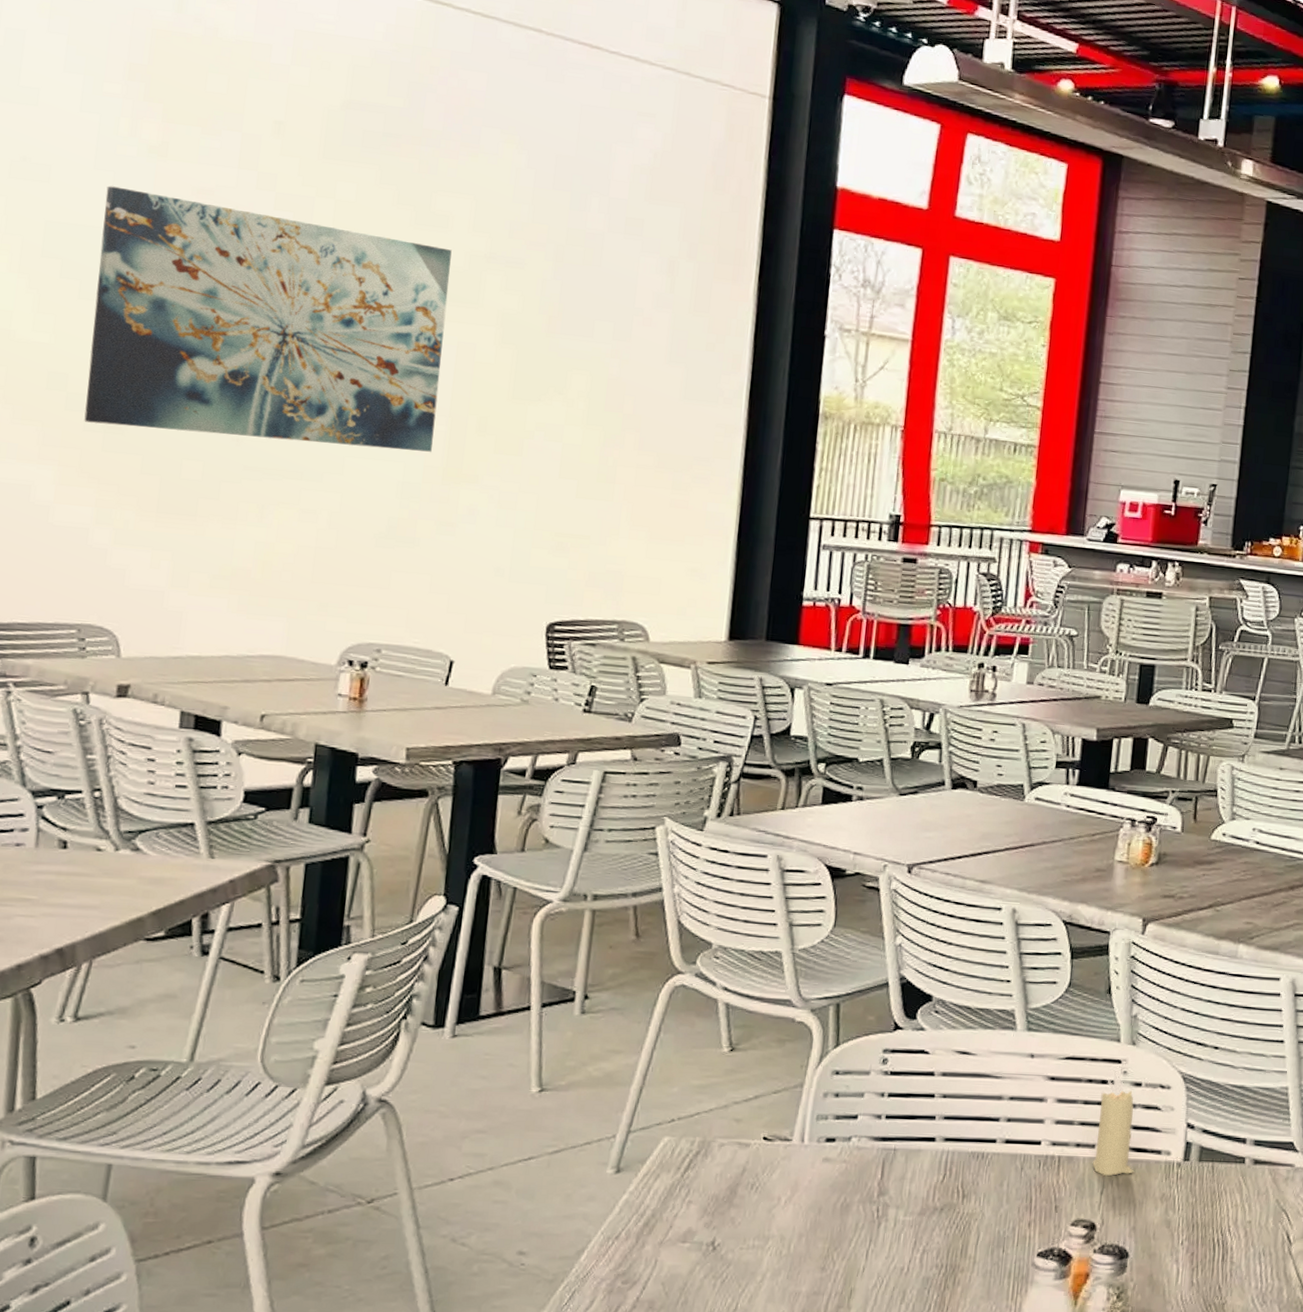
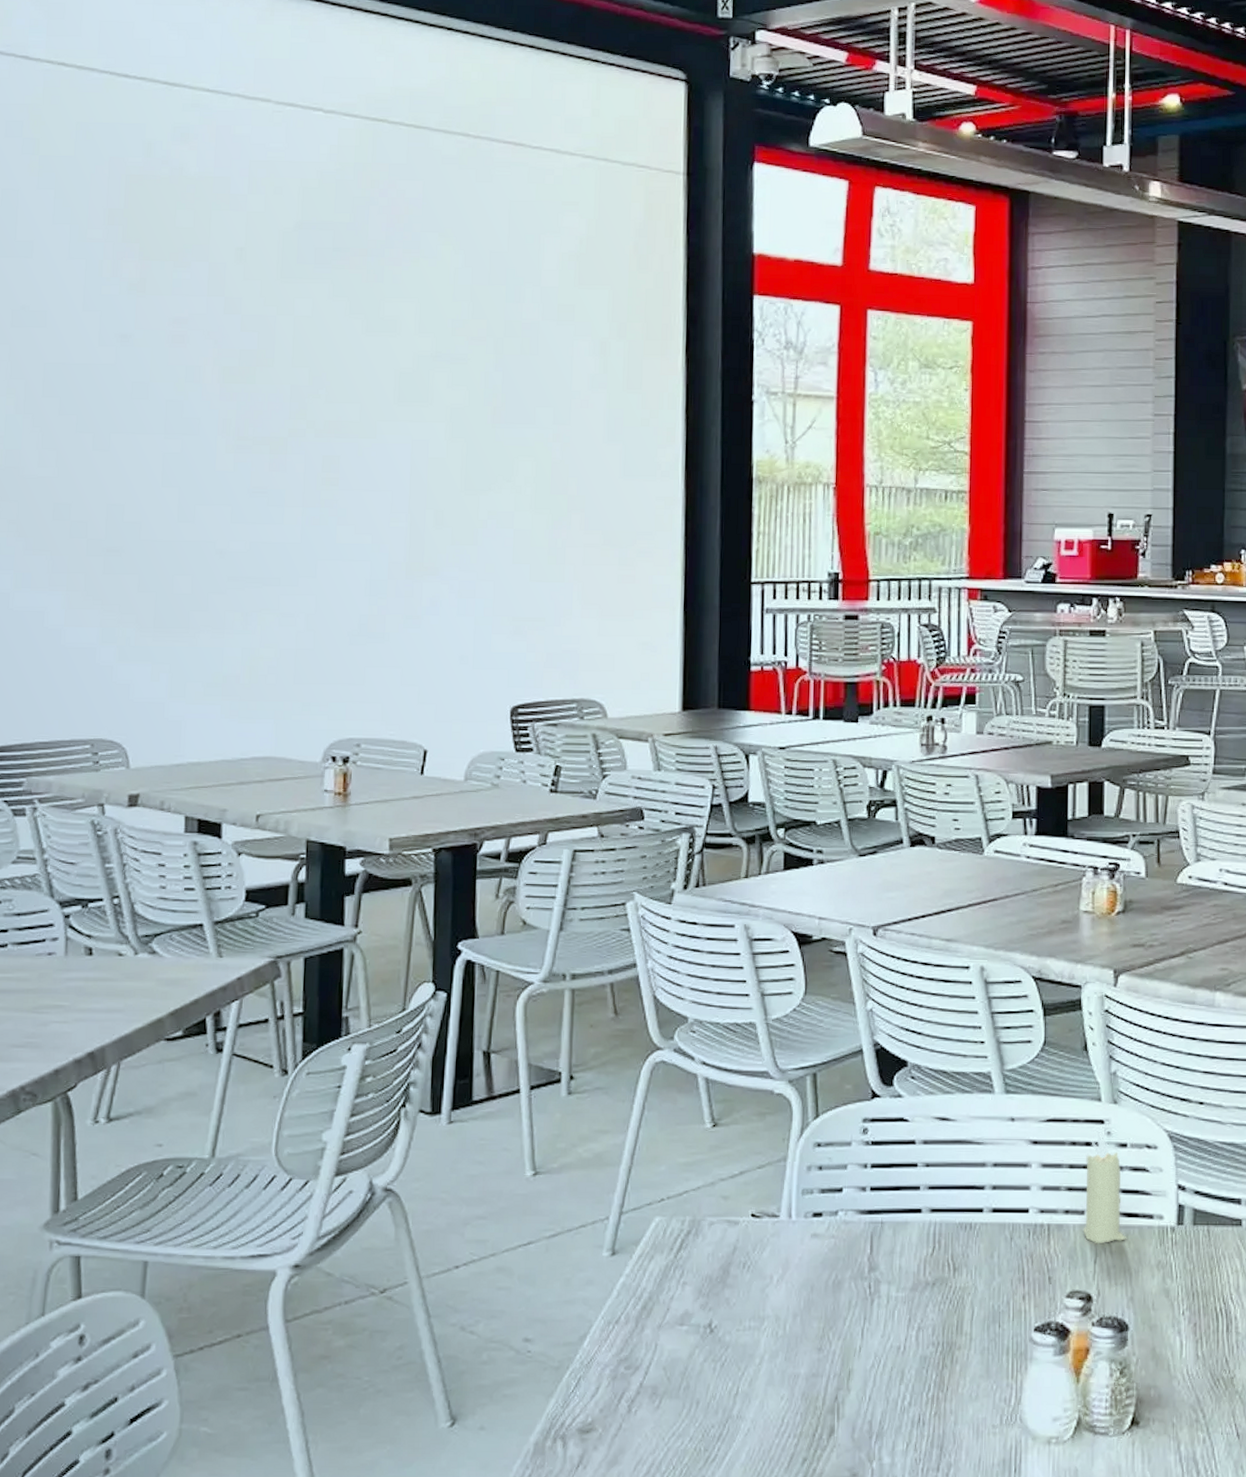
wall art: present [84,186,452,452] -> none [86,324,401,549]

